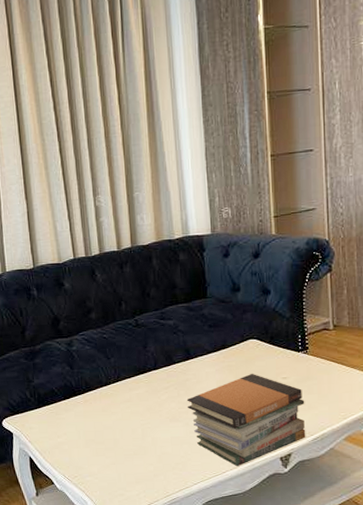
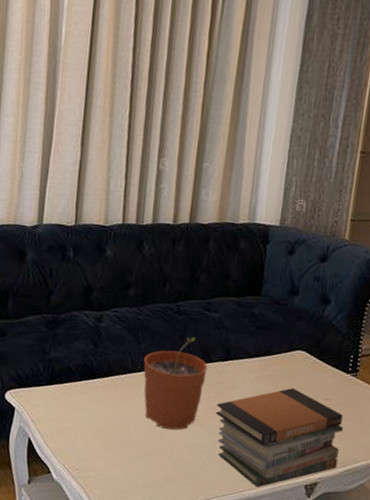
plant pot: none [115,345,173,429] -> present [143,337,208,430]

